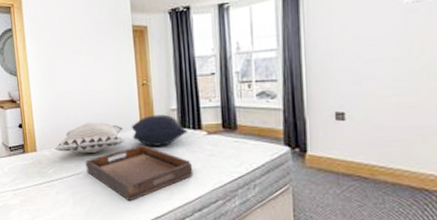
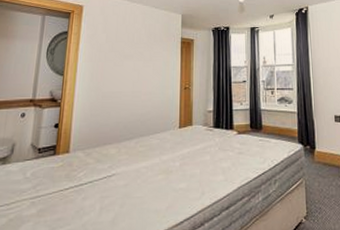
decorative pillow: present [54,122,124,153] -> none [89,122,163,154]
serving tray: present [85,145,193,202] -> none [120,144,224,204]
pillow: present [131,114,188,146] -> none [170,115,221,146]

